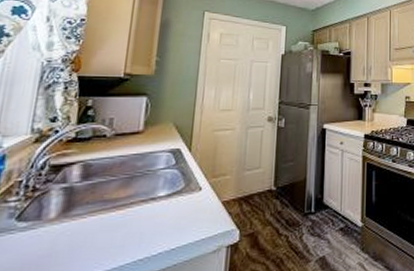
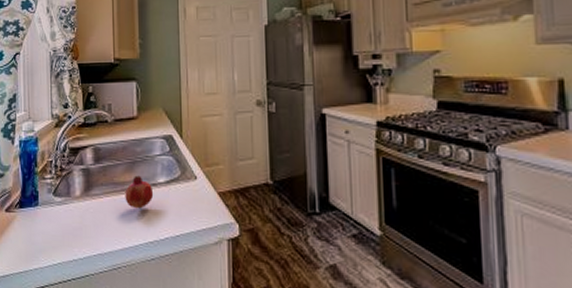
fruit: none [115,190,151,226] -> present [125,175,154,209]

